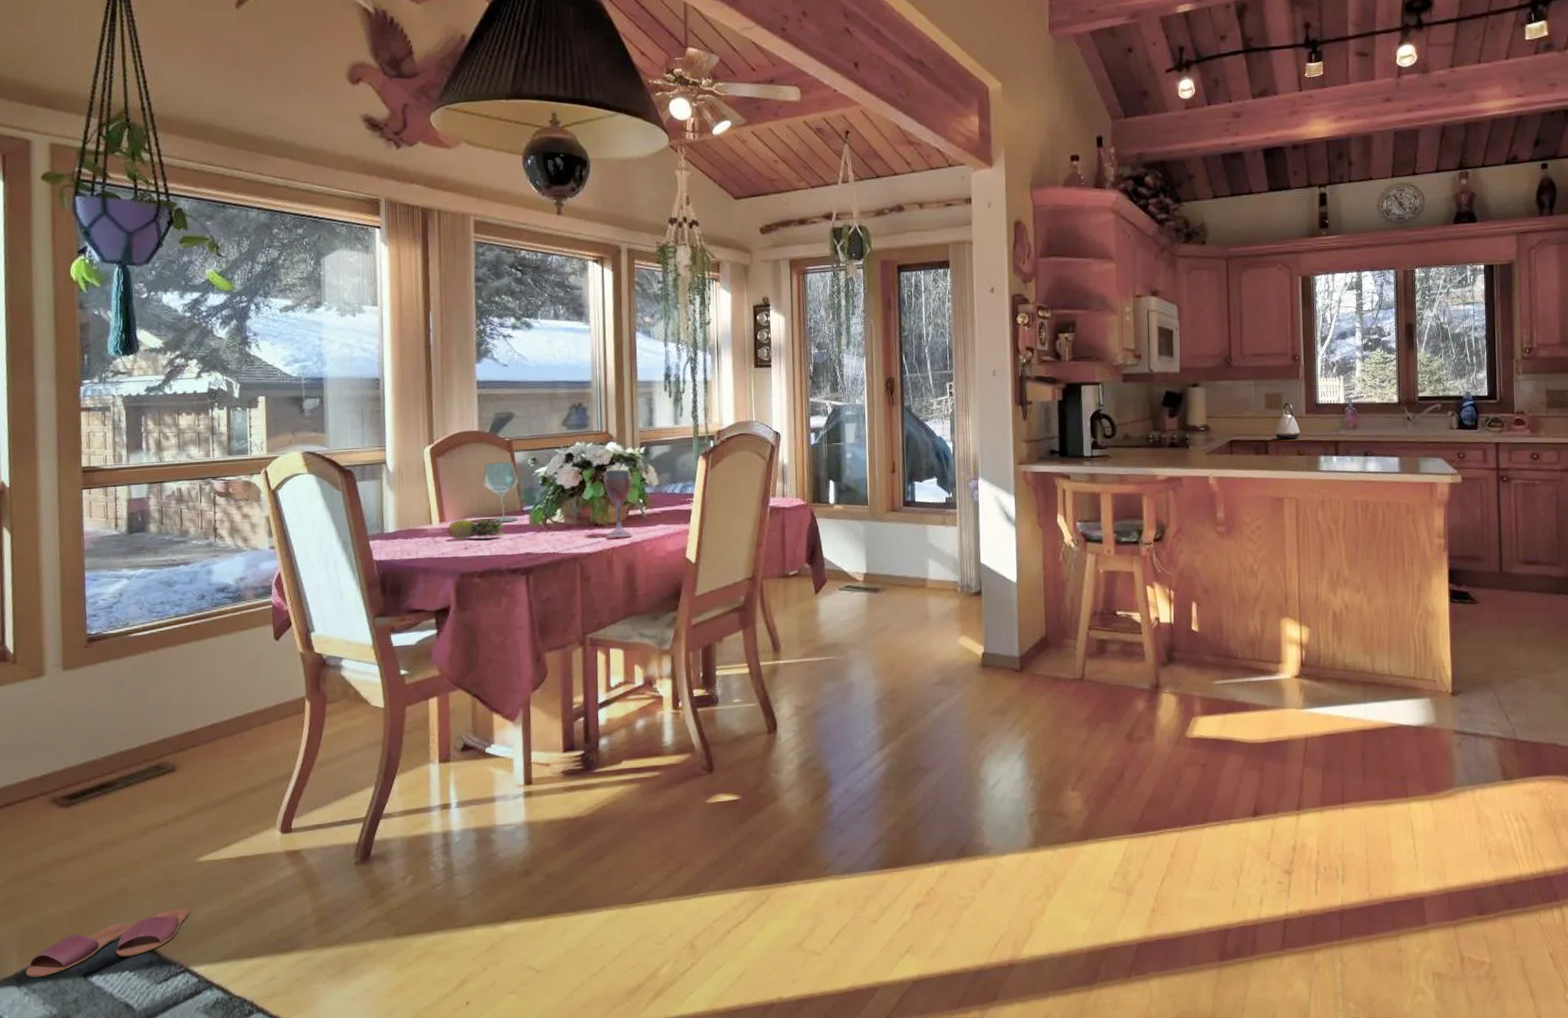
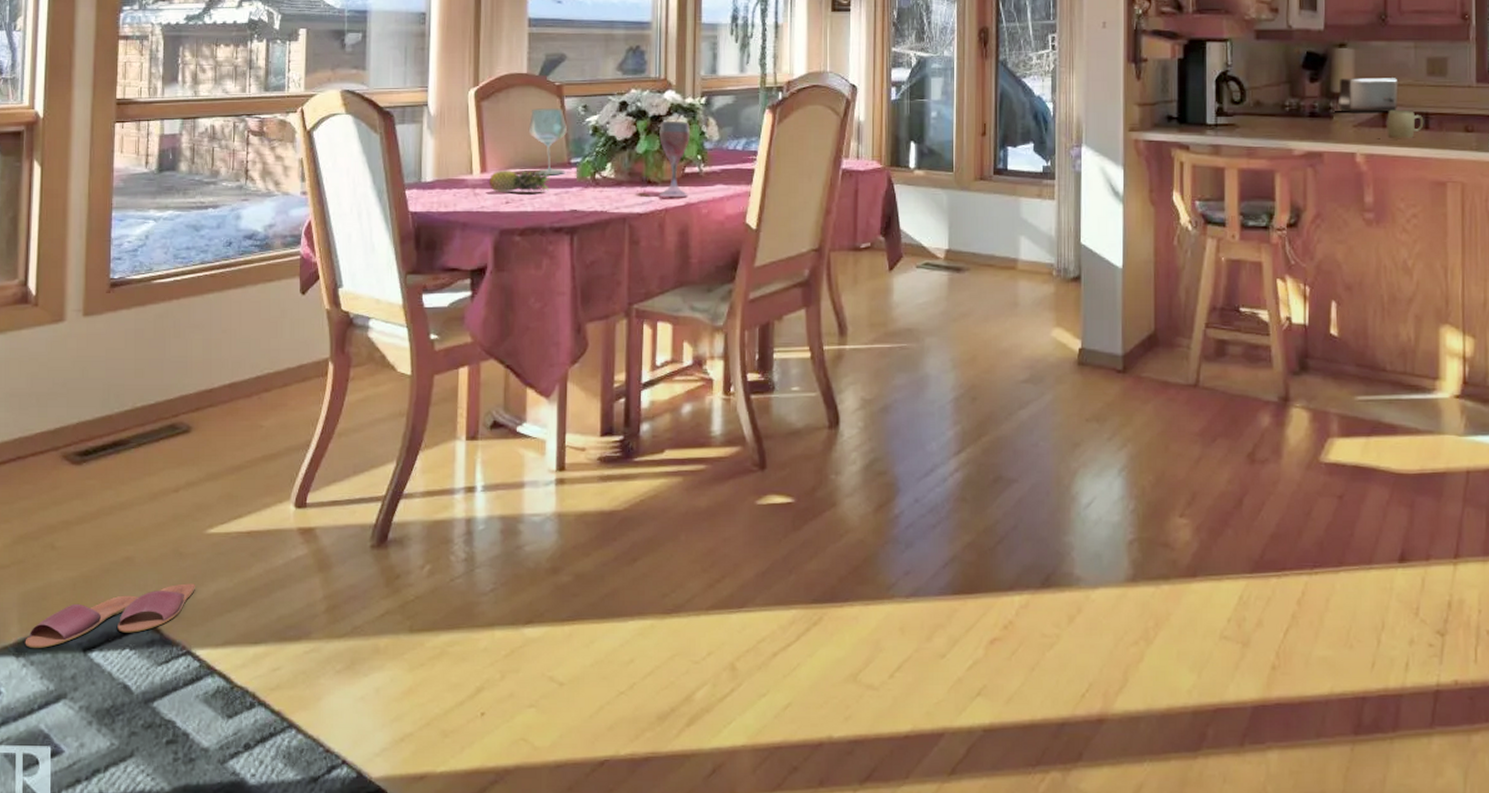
toaster: none [1193,412,1243,442] -> present [1339,78,1399,113]
mug: none [1232,439,1264,465] -> present [1385,110,1424,141]
kettle: present [1274,402,1301,440] -> none [1437,68,1469,113]

